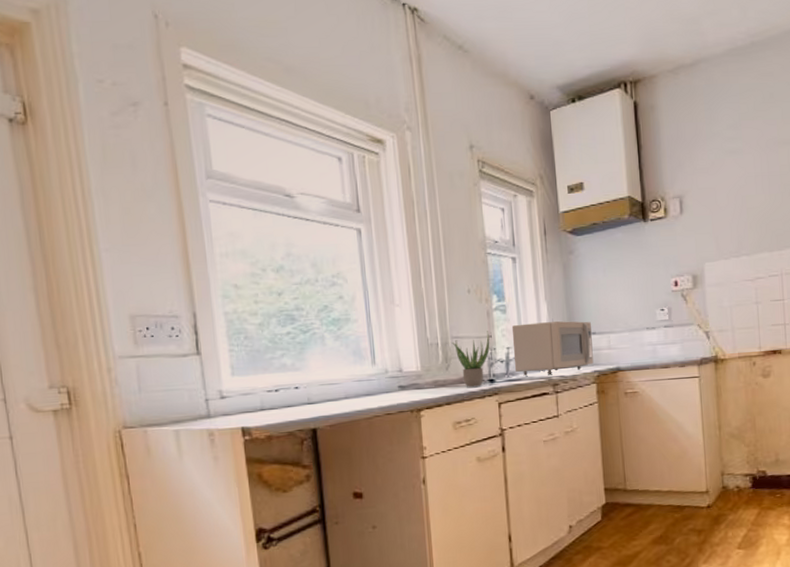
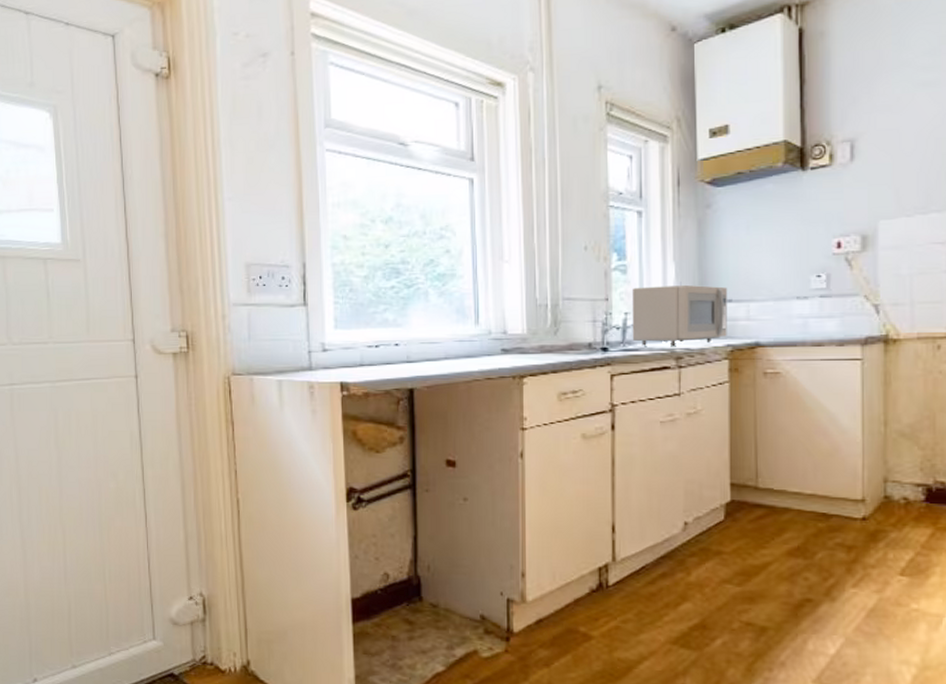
potted plant: present [452,331,490,387] -> none [562,293,606,355]

